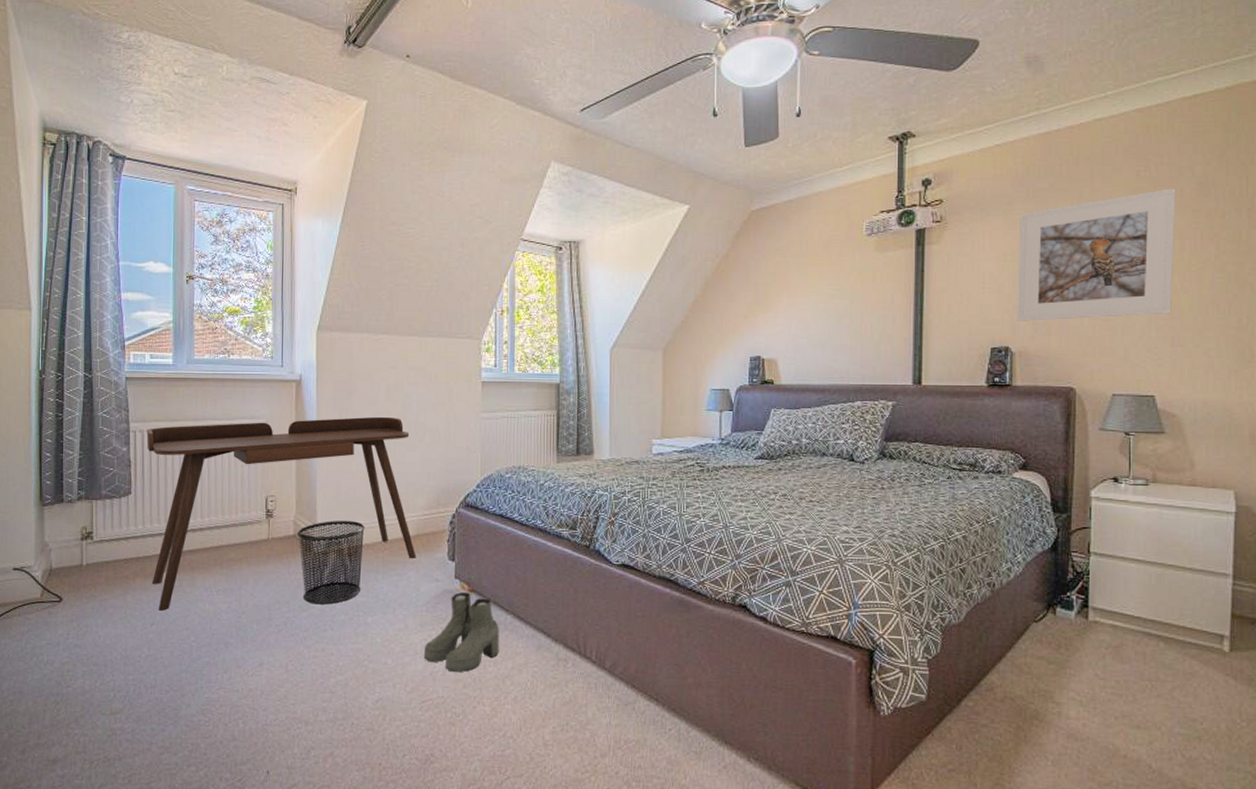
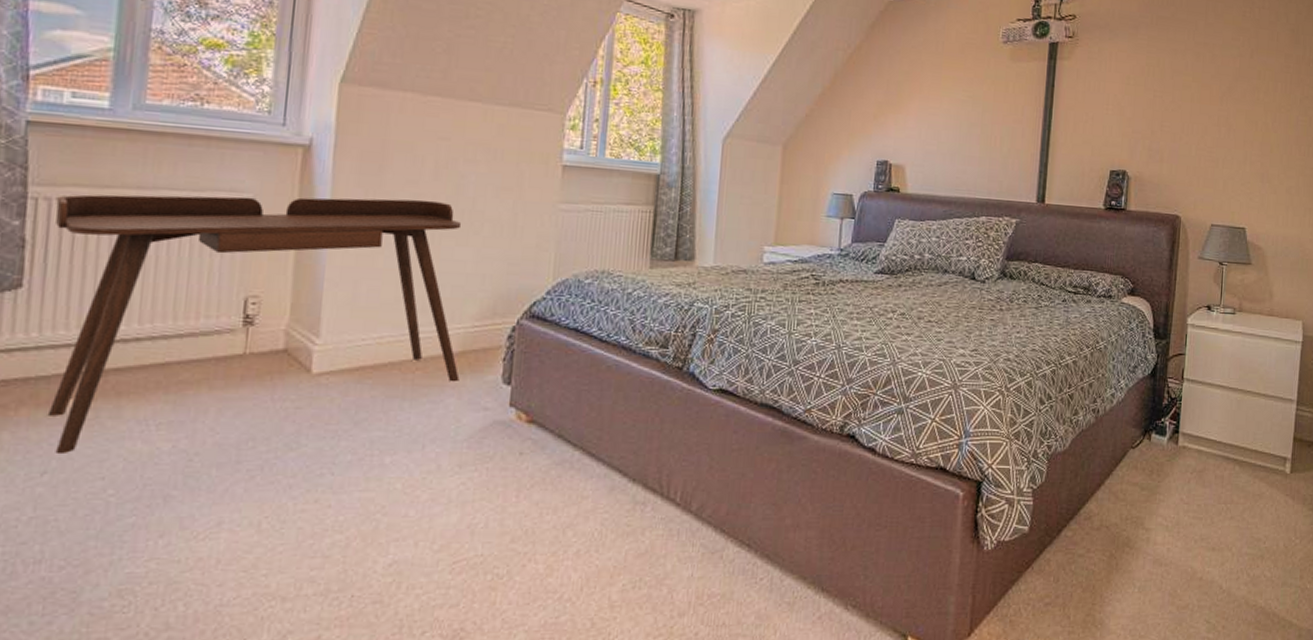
waste bin: present [296,521,365,605] -> none [288,331,390,442]
boots: present [423,592,499,672] -> none [459,424,563,522]
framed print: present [1017,188,1176,321] -> none [1134,31,1274,151]

